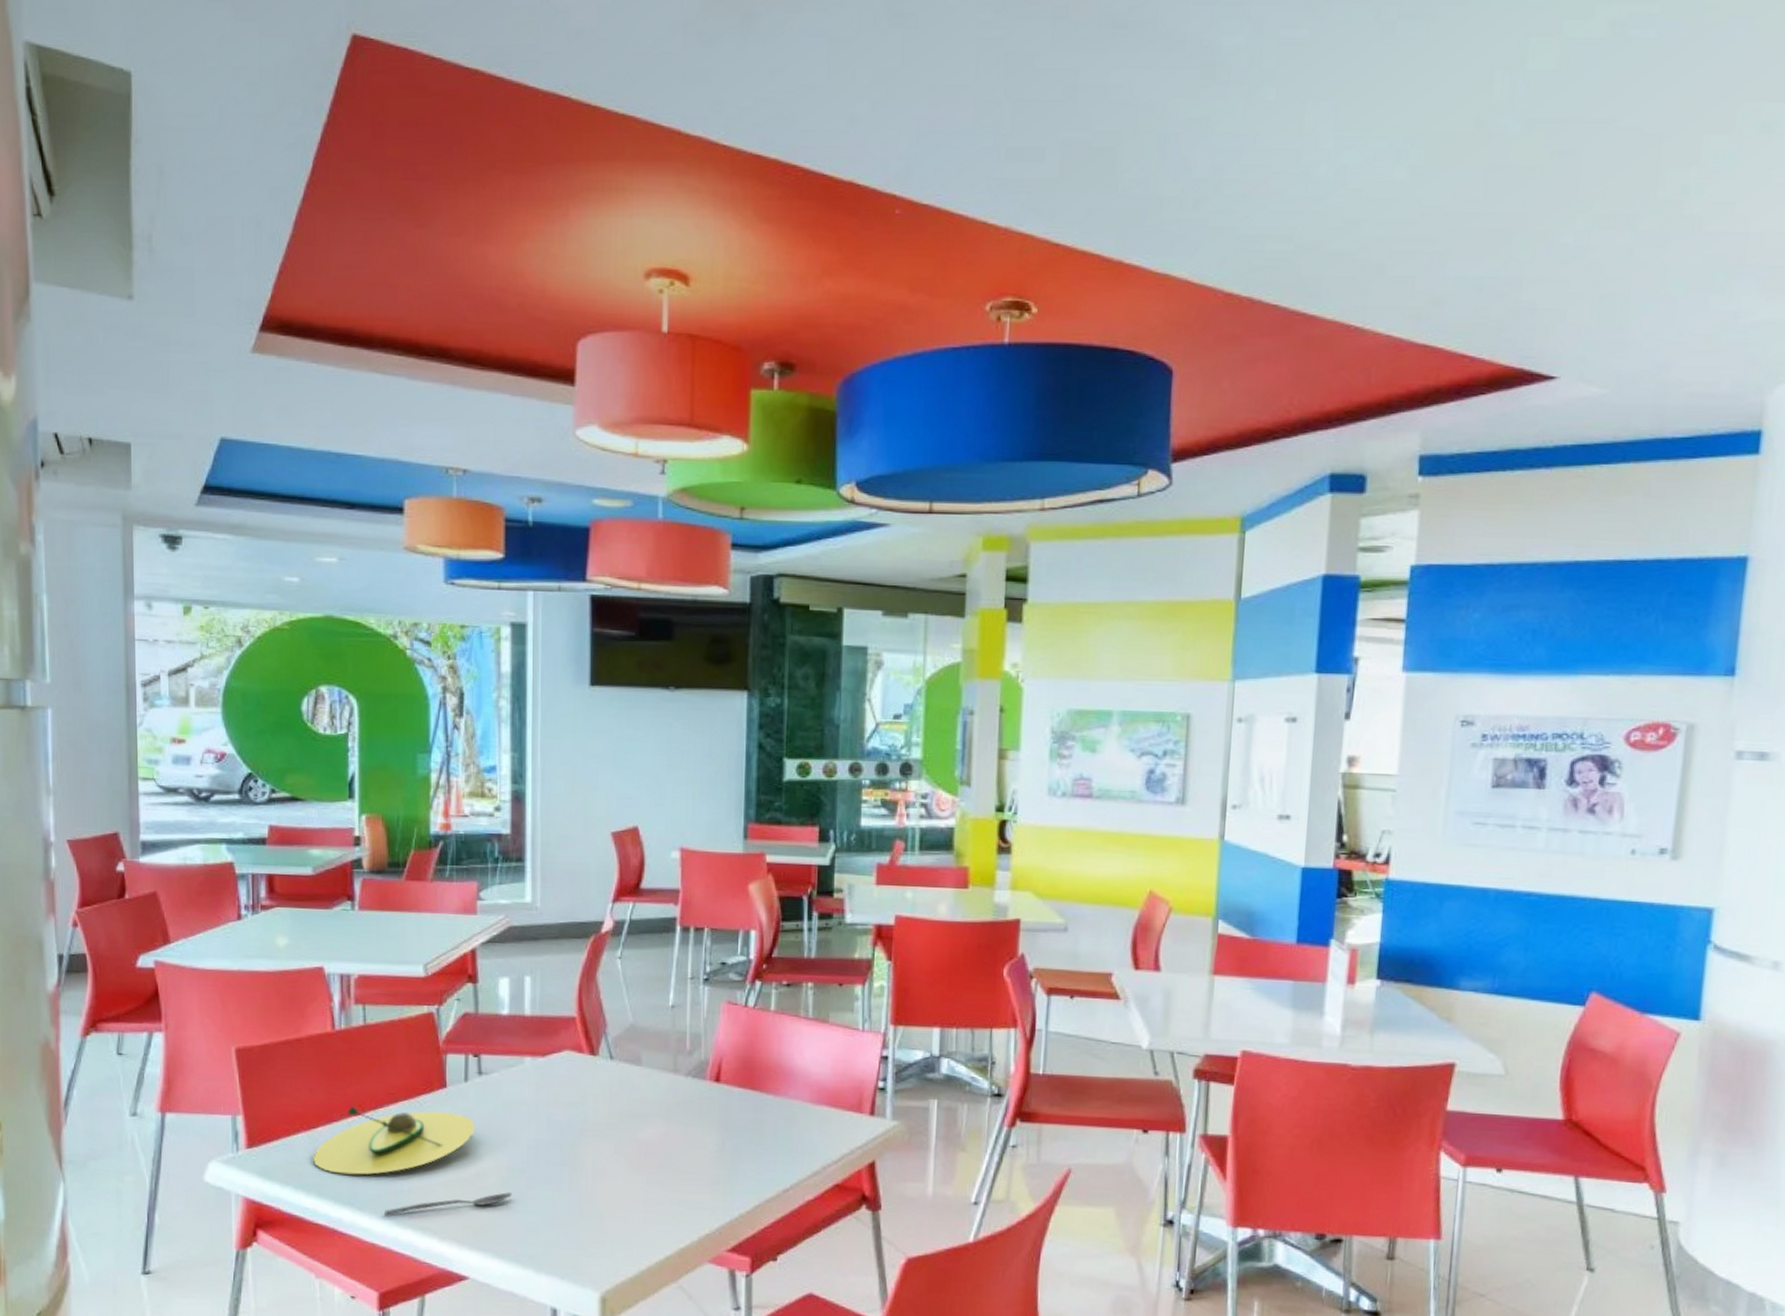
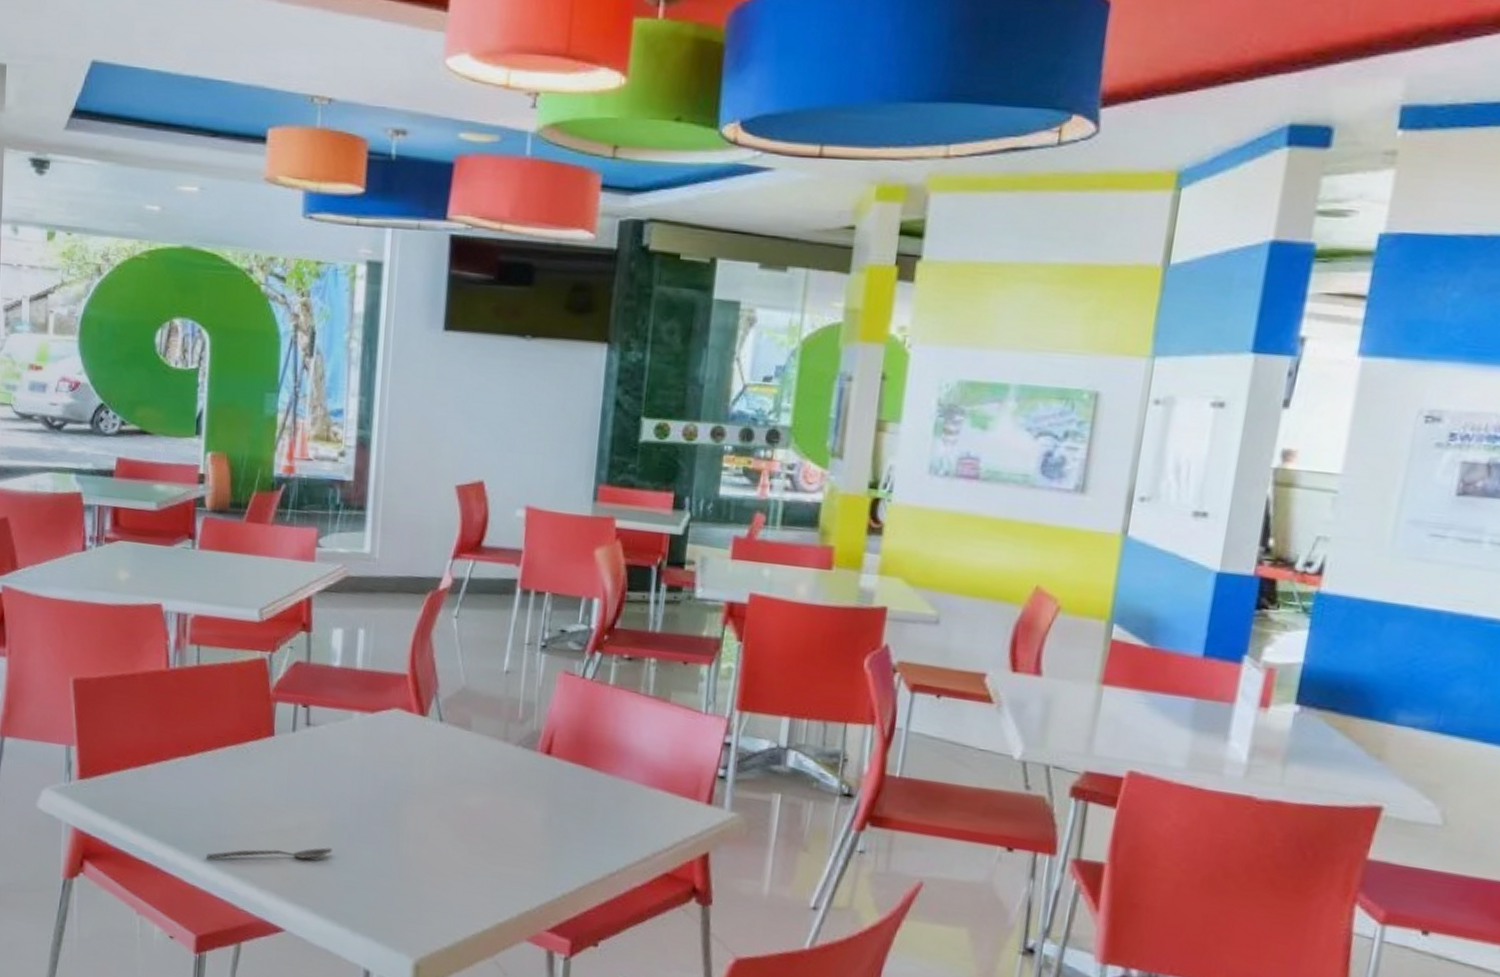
avocado: present [313,1105,476,1175] -> none [141,746,301,817]

